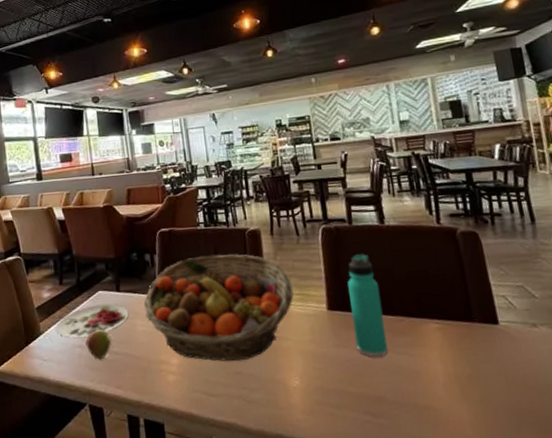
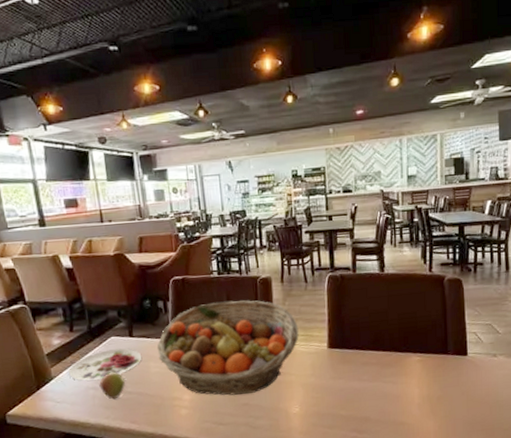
thermos bottle: present [347,254,389,358] -> none [347,298,377,387]

